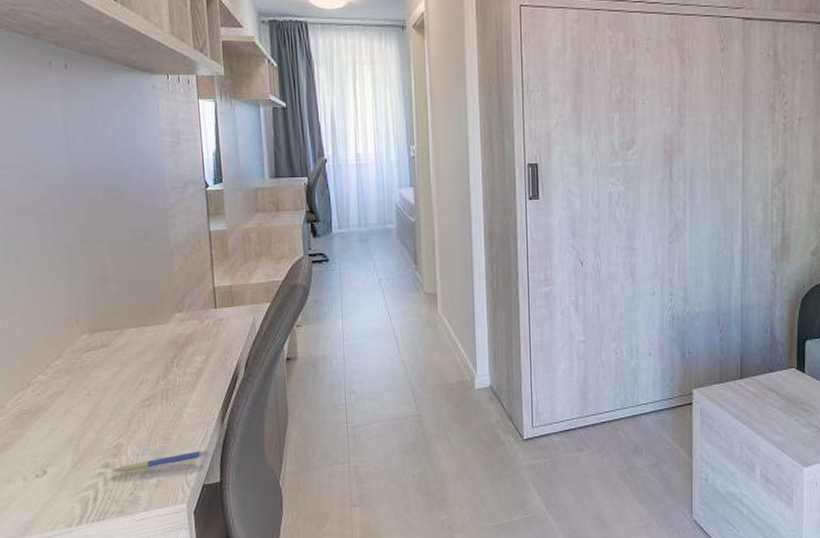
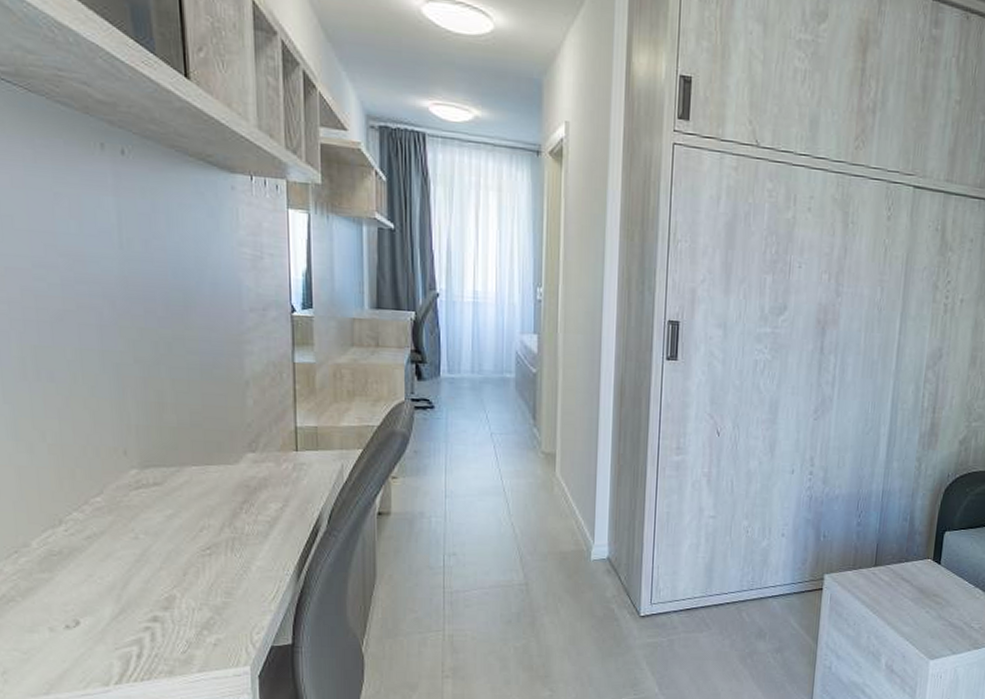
pen: present [112,450,208,472] -> none [162,608,278,628]

